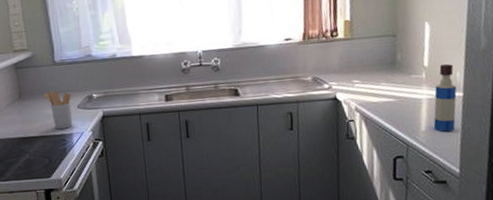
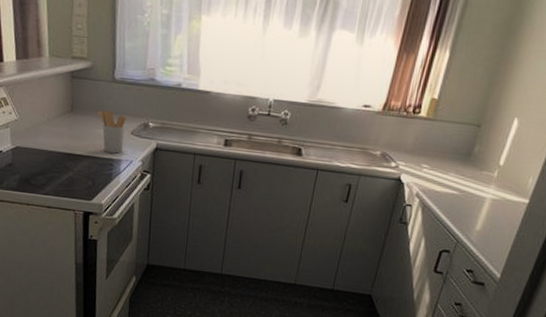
tequila bottle: present [433,63,457,132] -> none [488,166,528,236]

